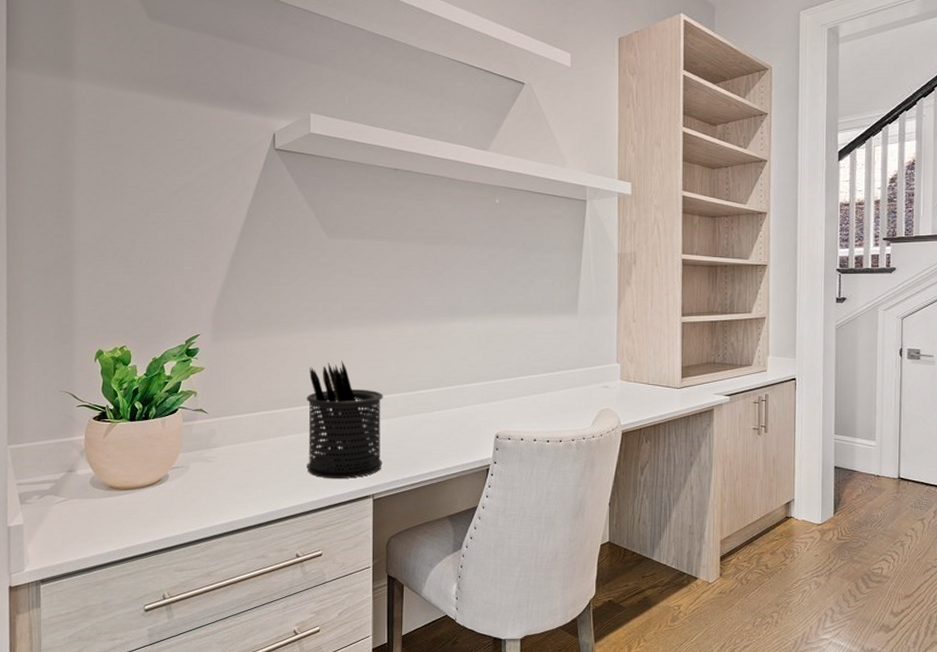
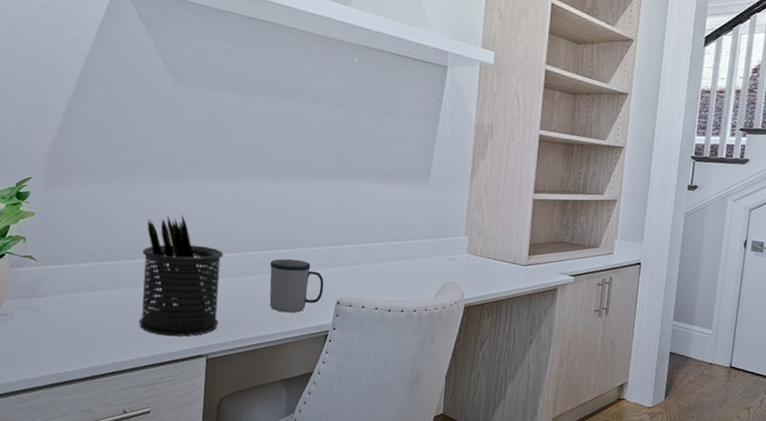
mug: none [428,397,482,449] -> present [269,259,324,313]

